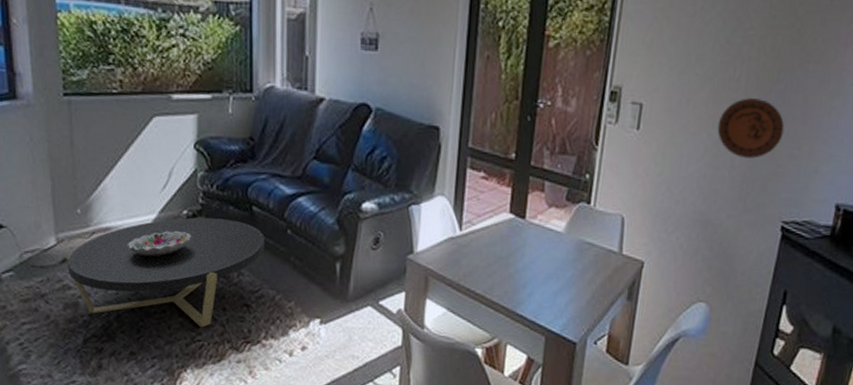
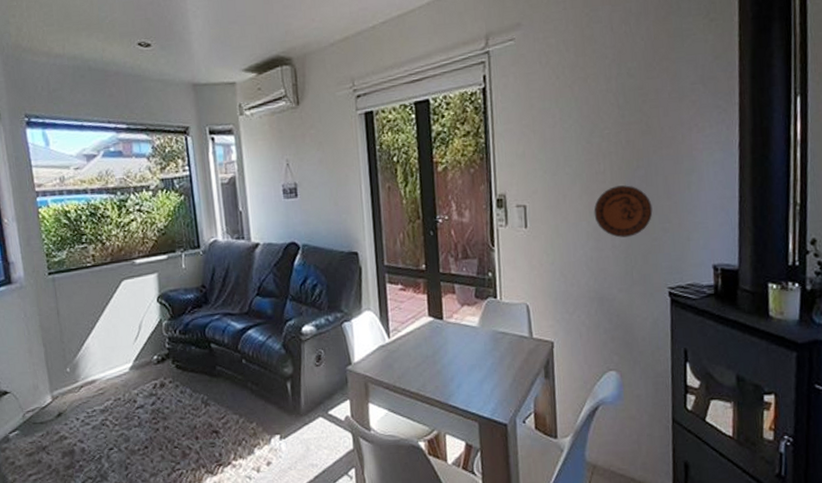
coffee table: present [66,217,265,328] -> none [61,358,225,459]
decorative bowl: present [127,230,192,256] -> none [110,374,163,400]

